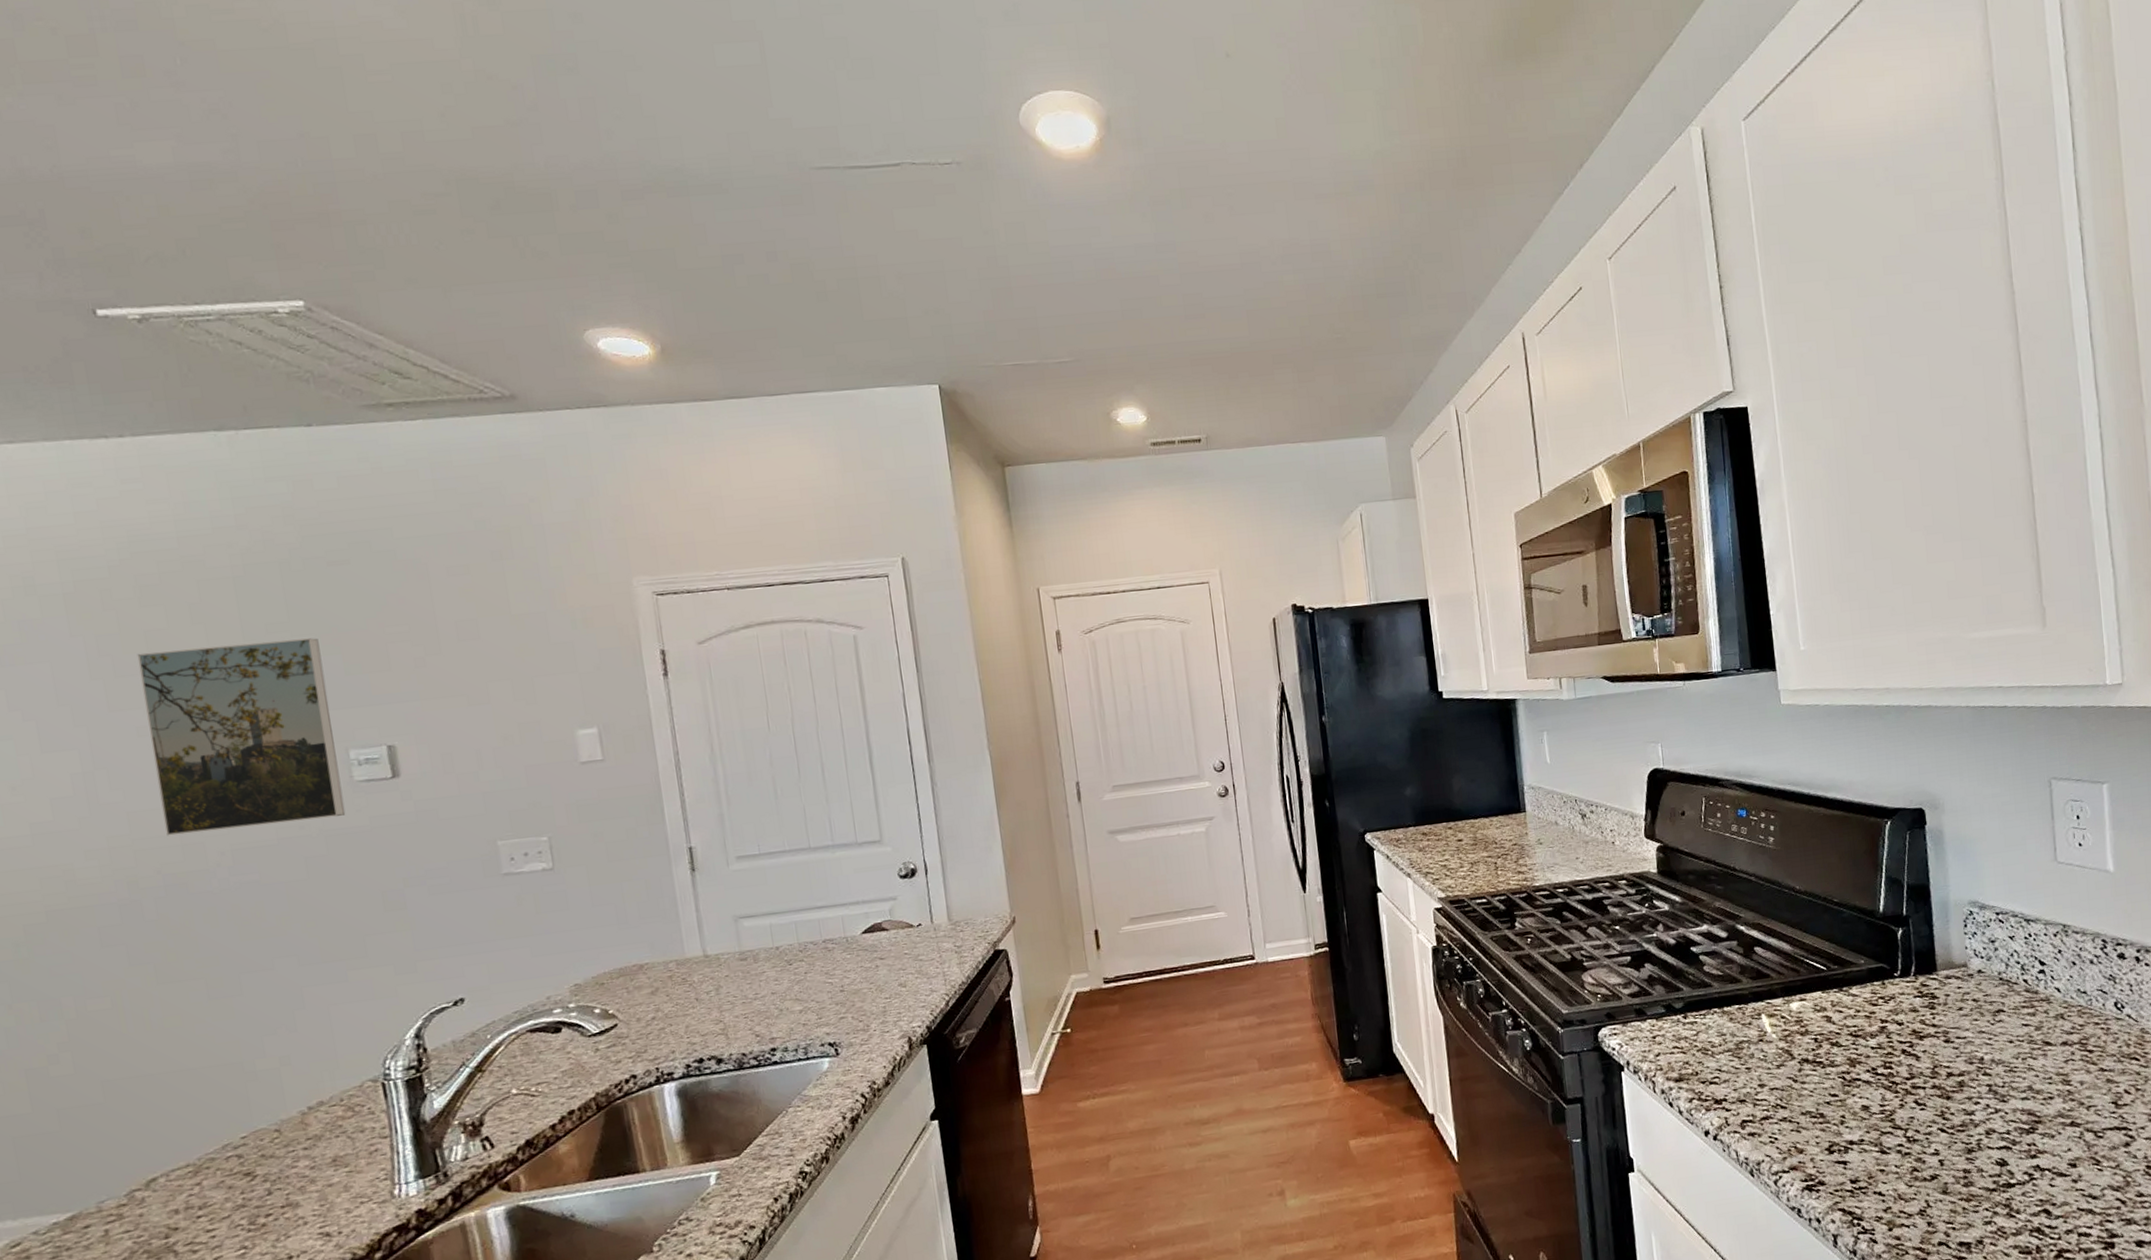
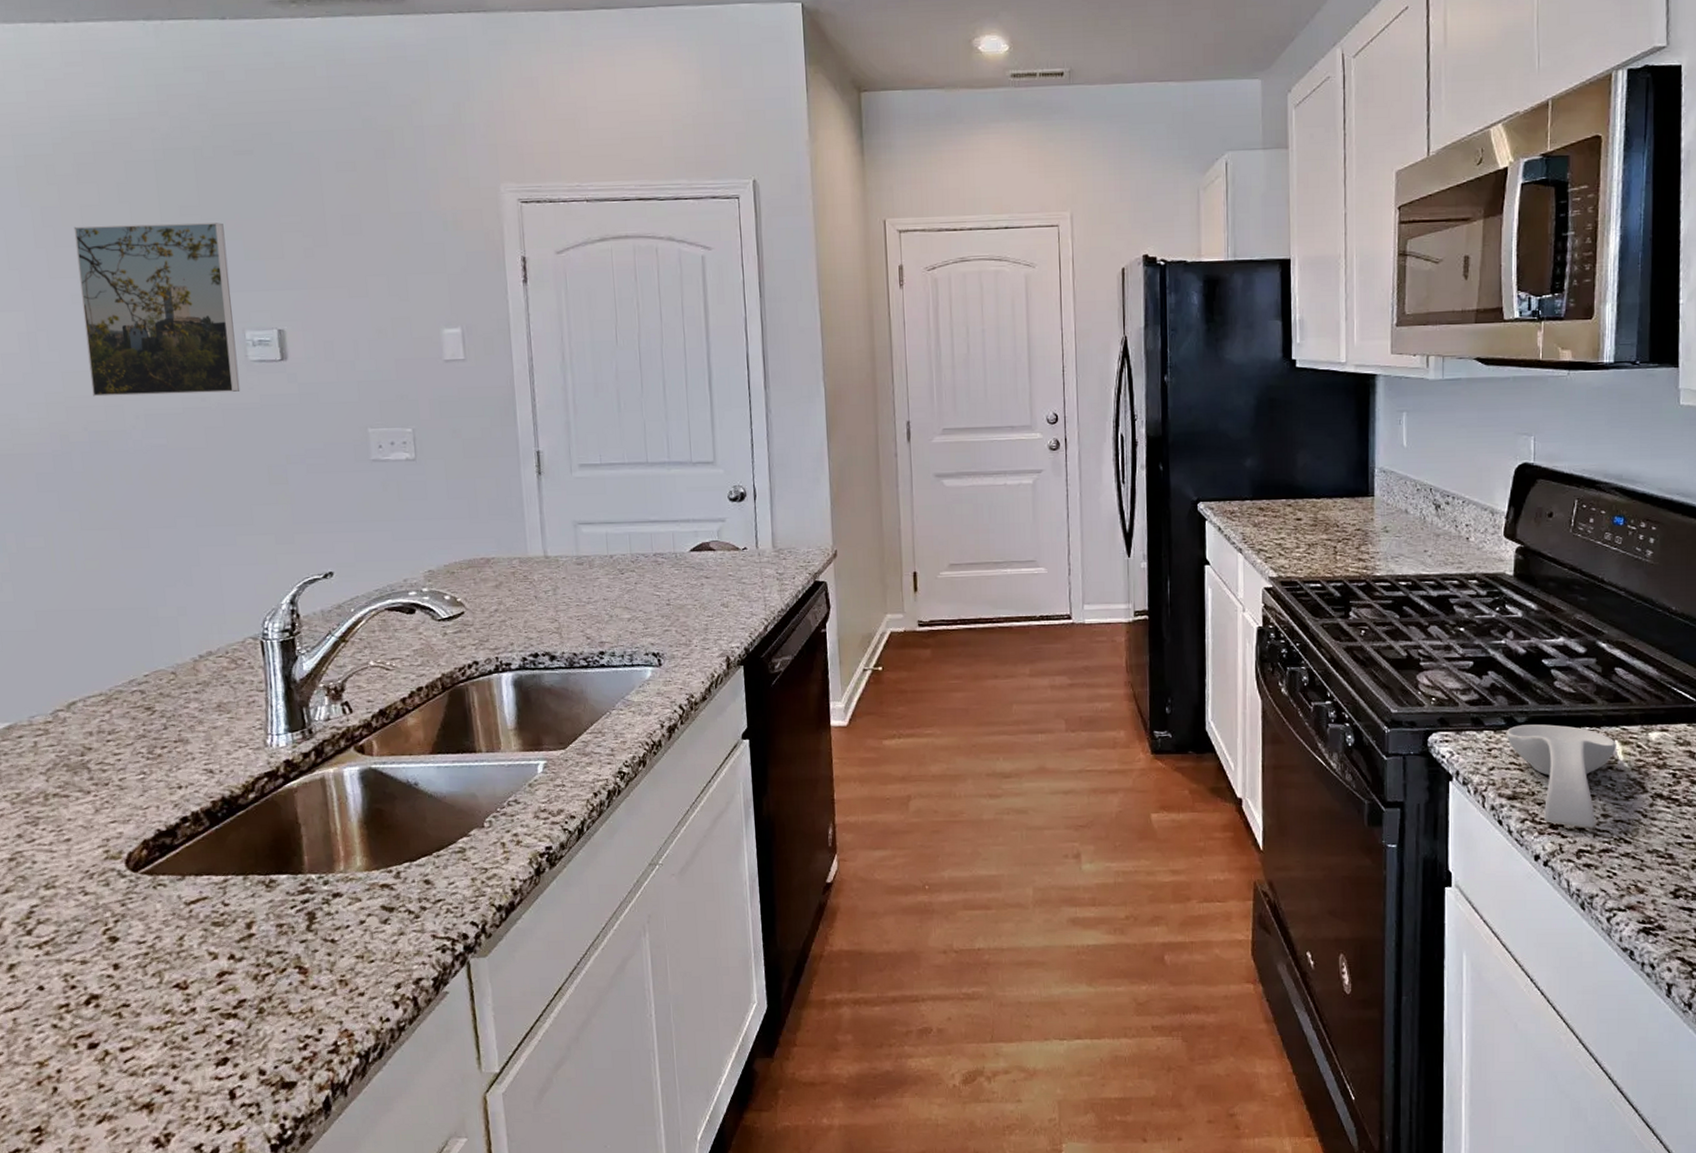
spoon rest: none [1666,1006,1764,1100] -> present [1506,724,1616,828]

